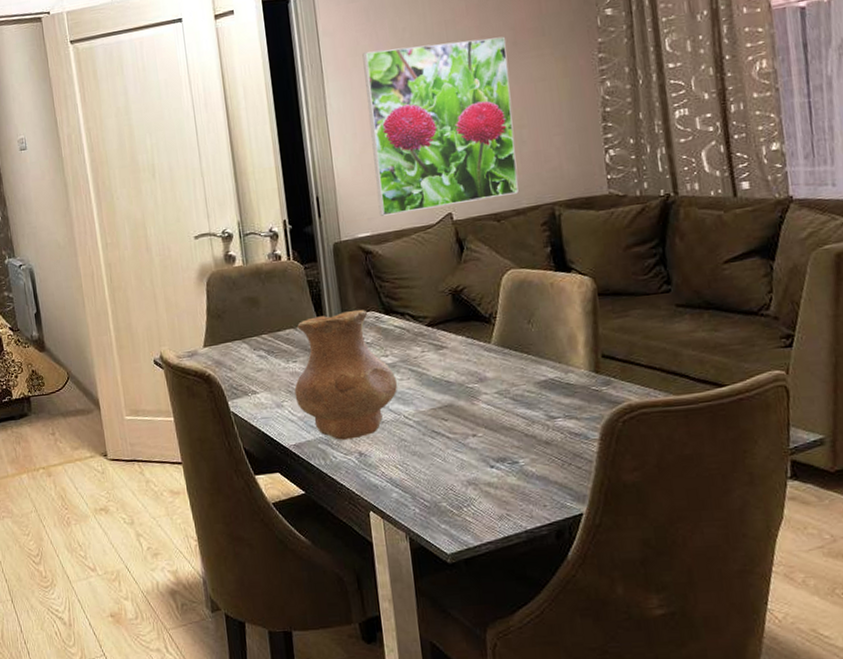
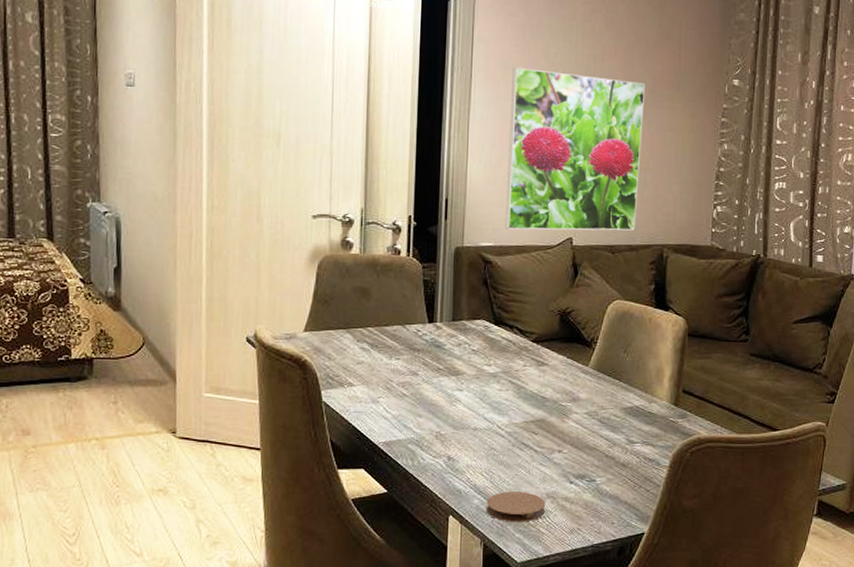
vase: present [294,310,398,440] -> none [392,316,496,443]
coaster: none [405,480,469,514] -> present [486,492,546,522]

